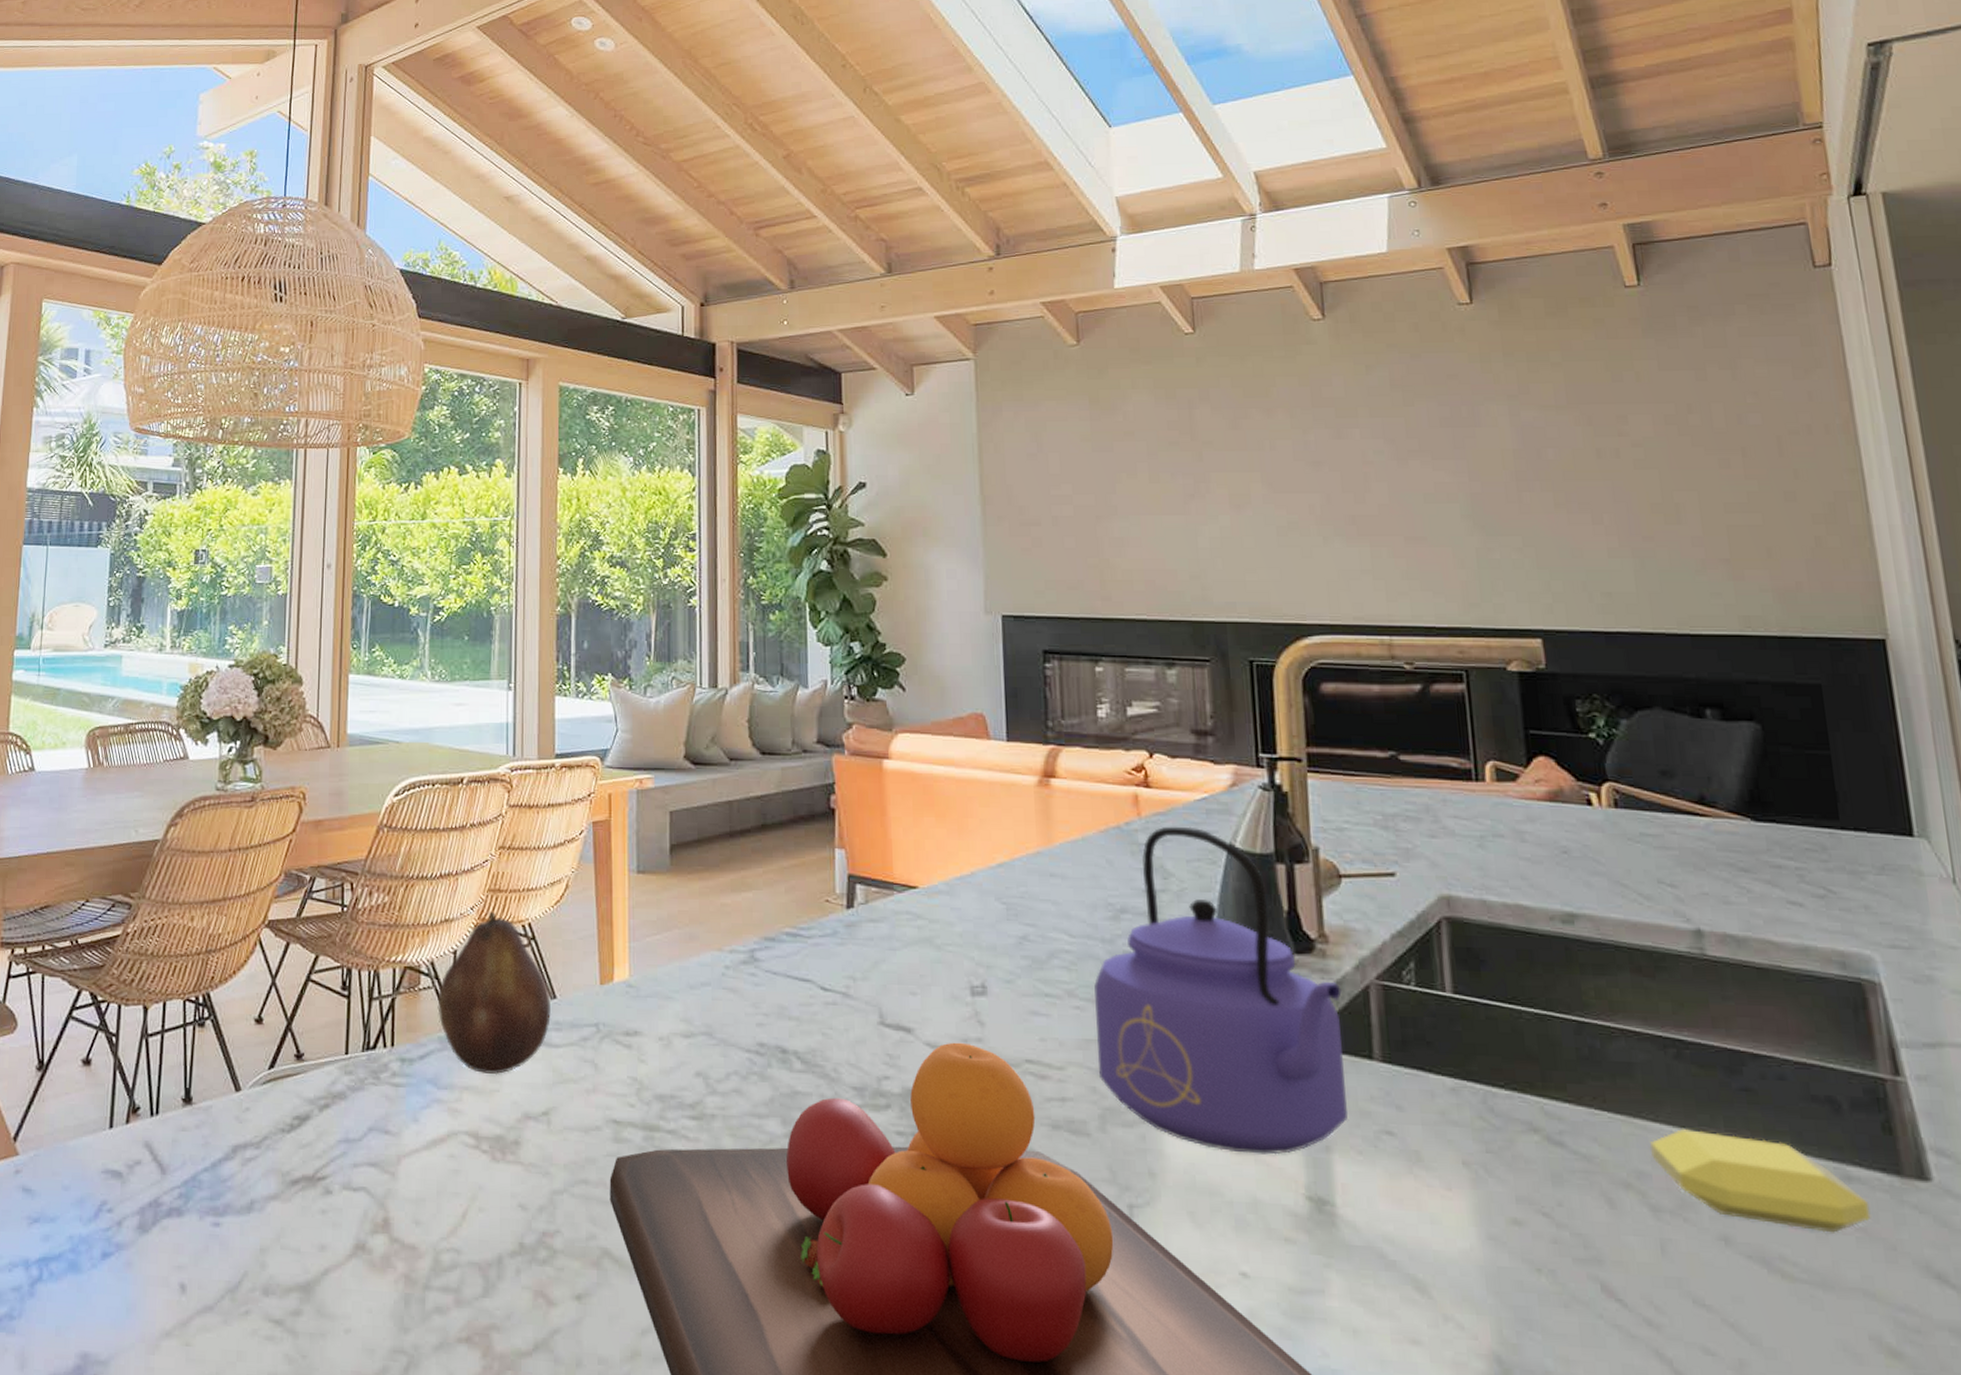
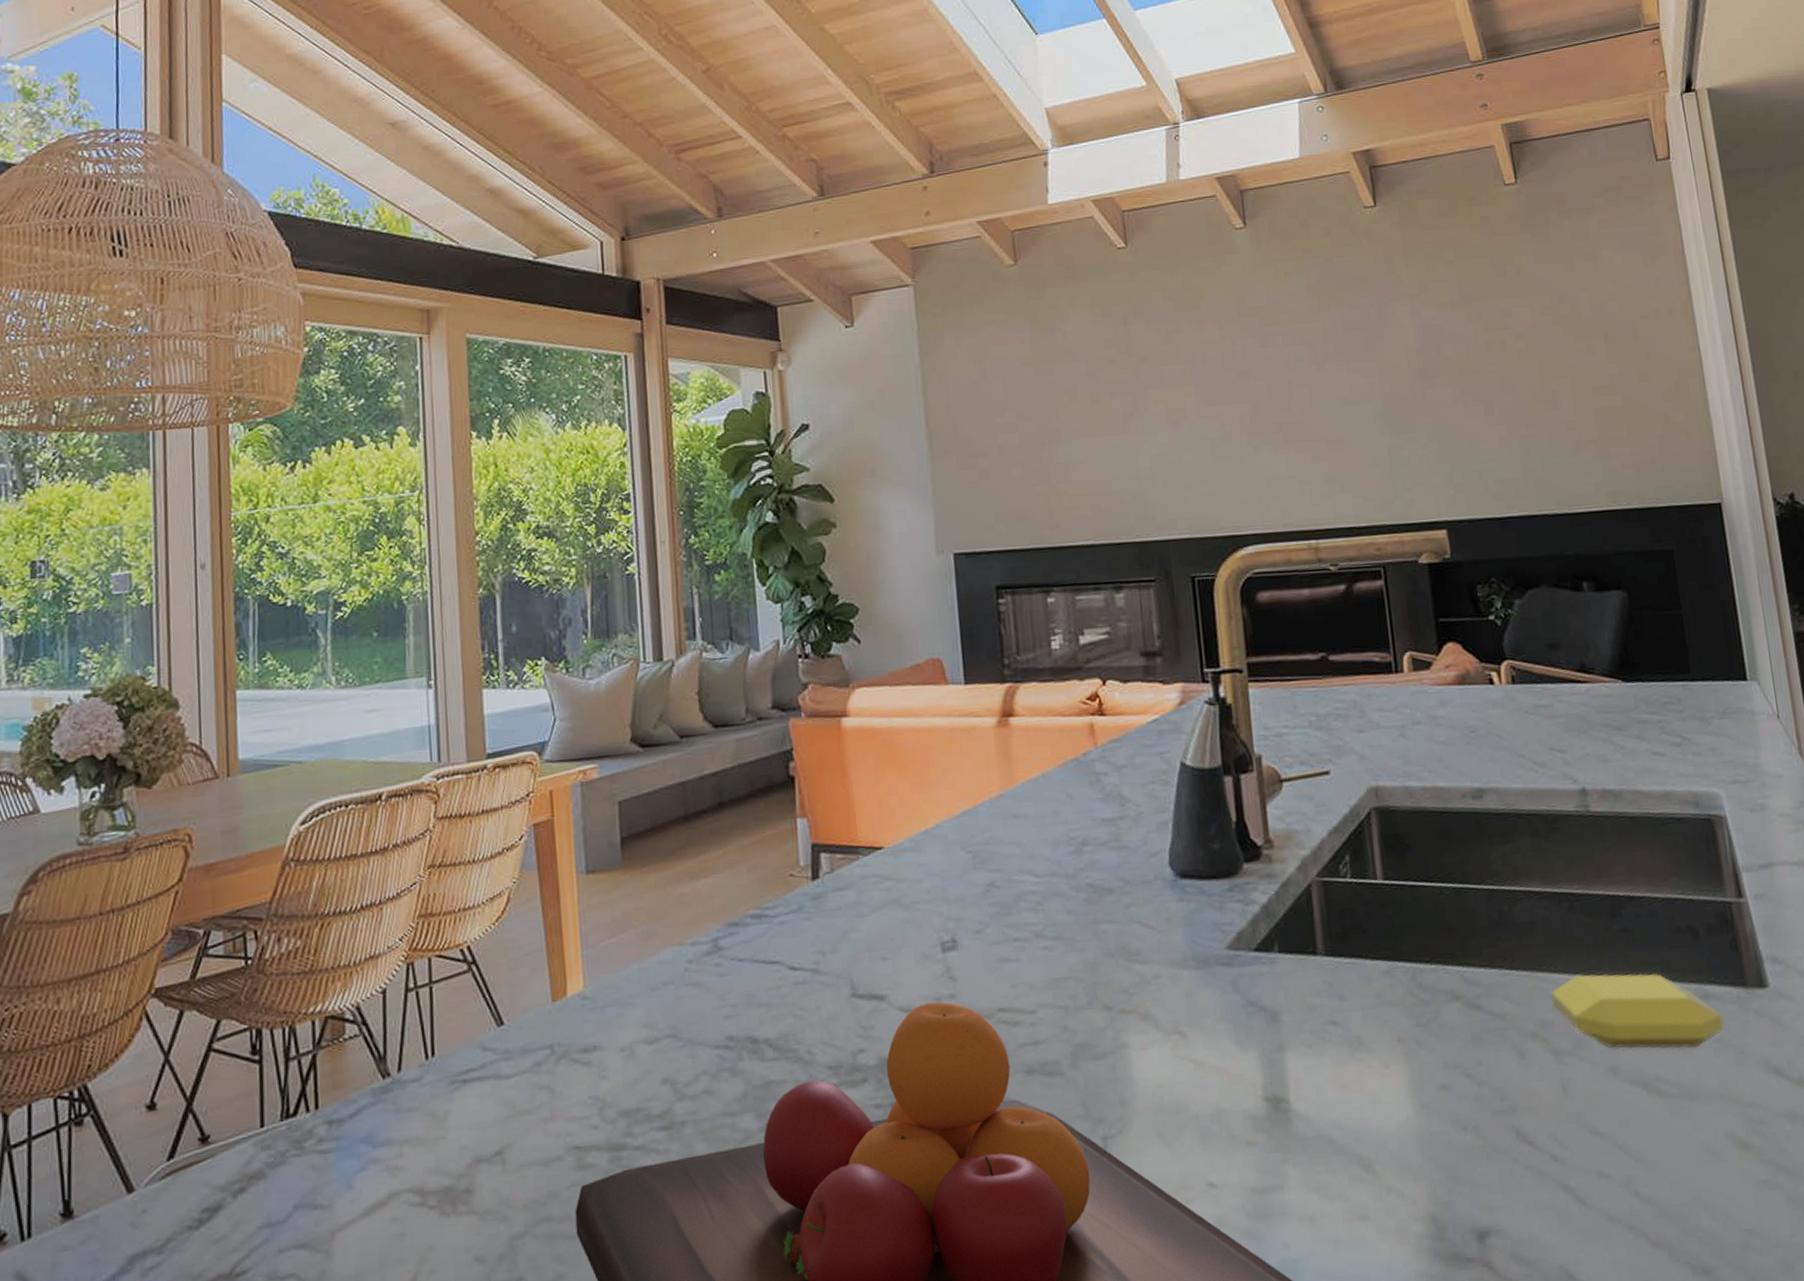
fruit: present [437,911,552,1075] -> none [366,939,500,1122]
kettle: present [1094,826,1348,1155] -> none [1060,750,1297,1067]

